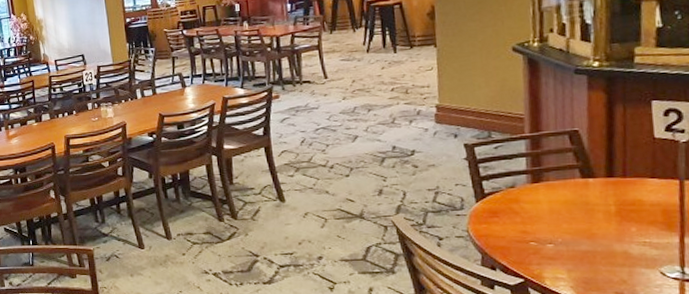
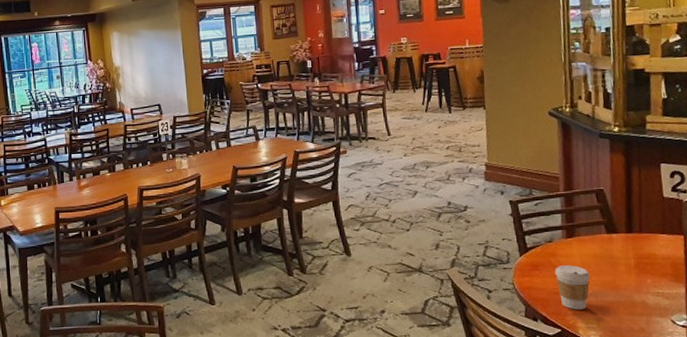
coffee cup: none [517,212,560,259] -> present [555,265,590,310]

